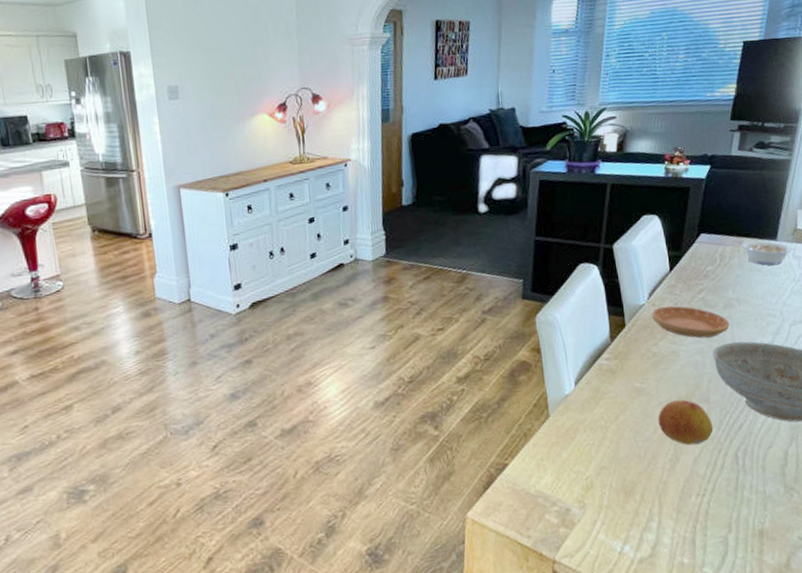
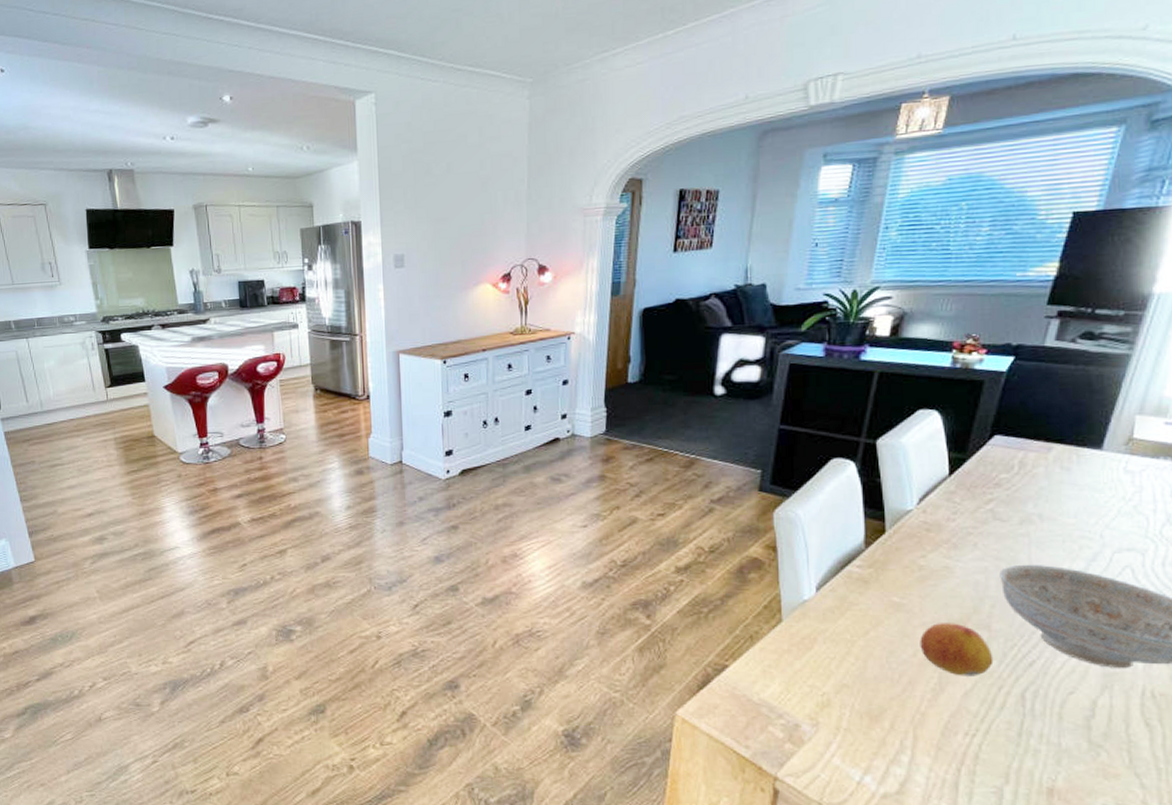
saucer: present [652,306,730,338] -> none [921,514,1026,556]
legume: present [742,240,793,266] -> none [1052,449,1124,480]

